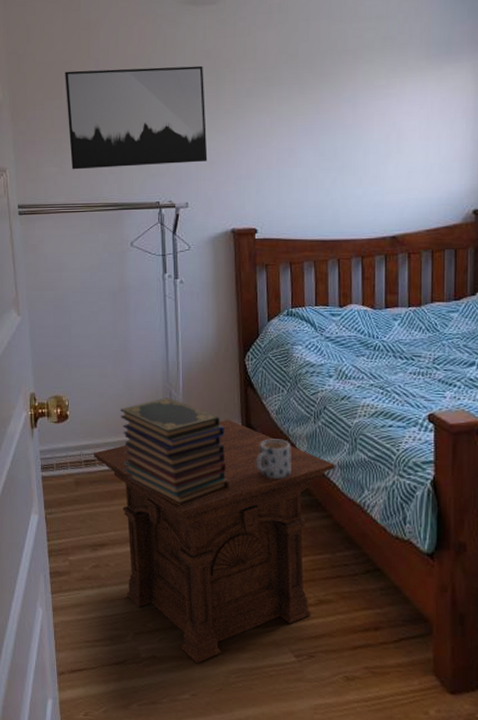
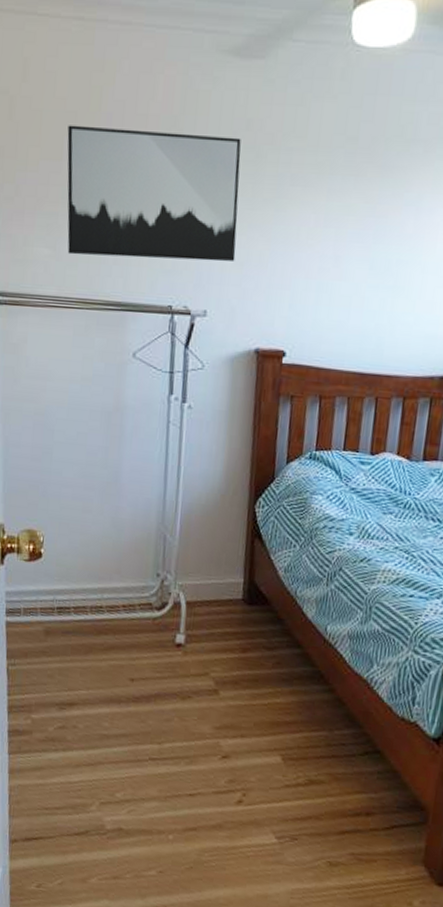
side table: present [94,419,335,664] -> none [69,573,344,839]
book stack: present [119,398,230,507] -> none [103,542,224,668]
mug: present [256,438,291,480] -> none [255,599,297,646]

